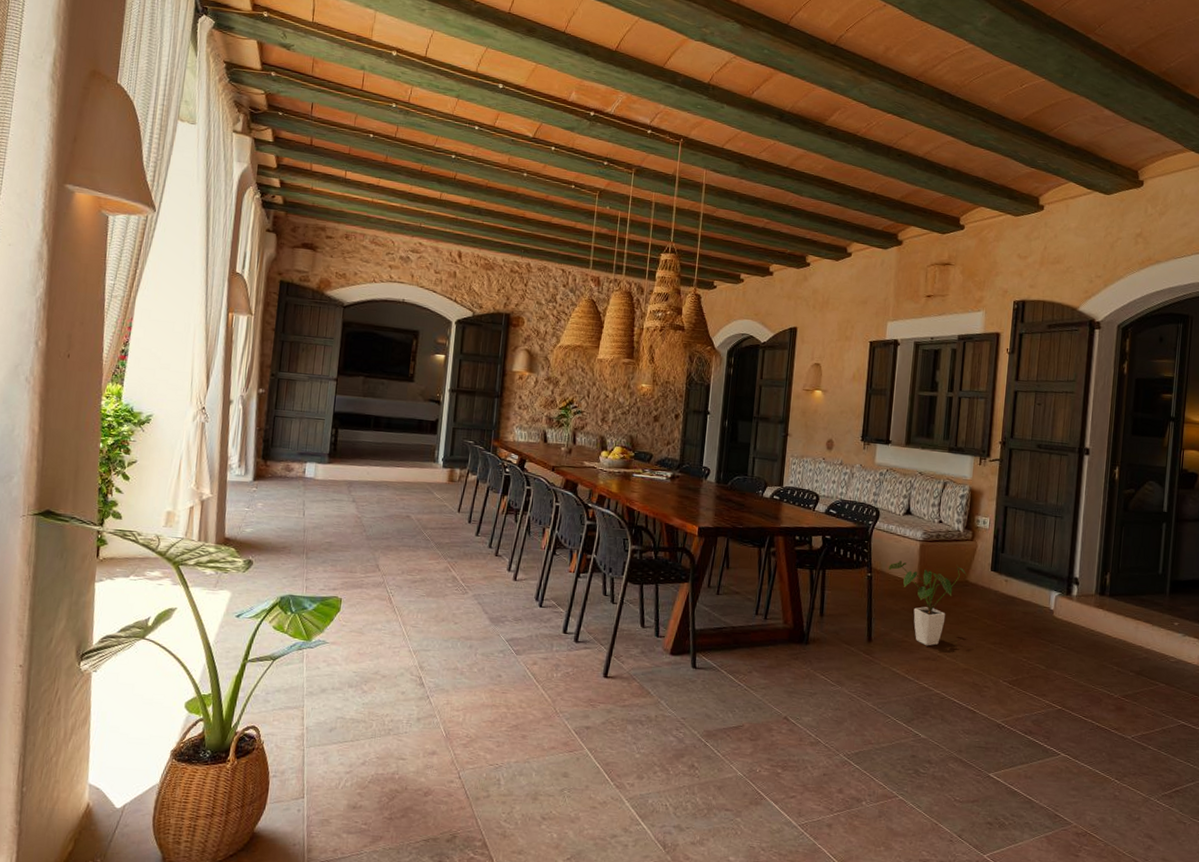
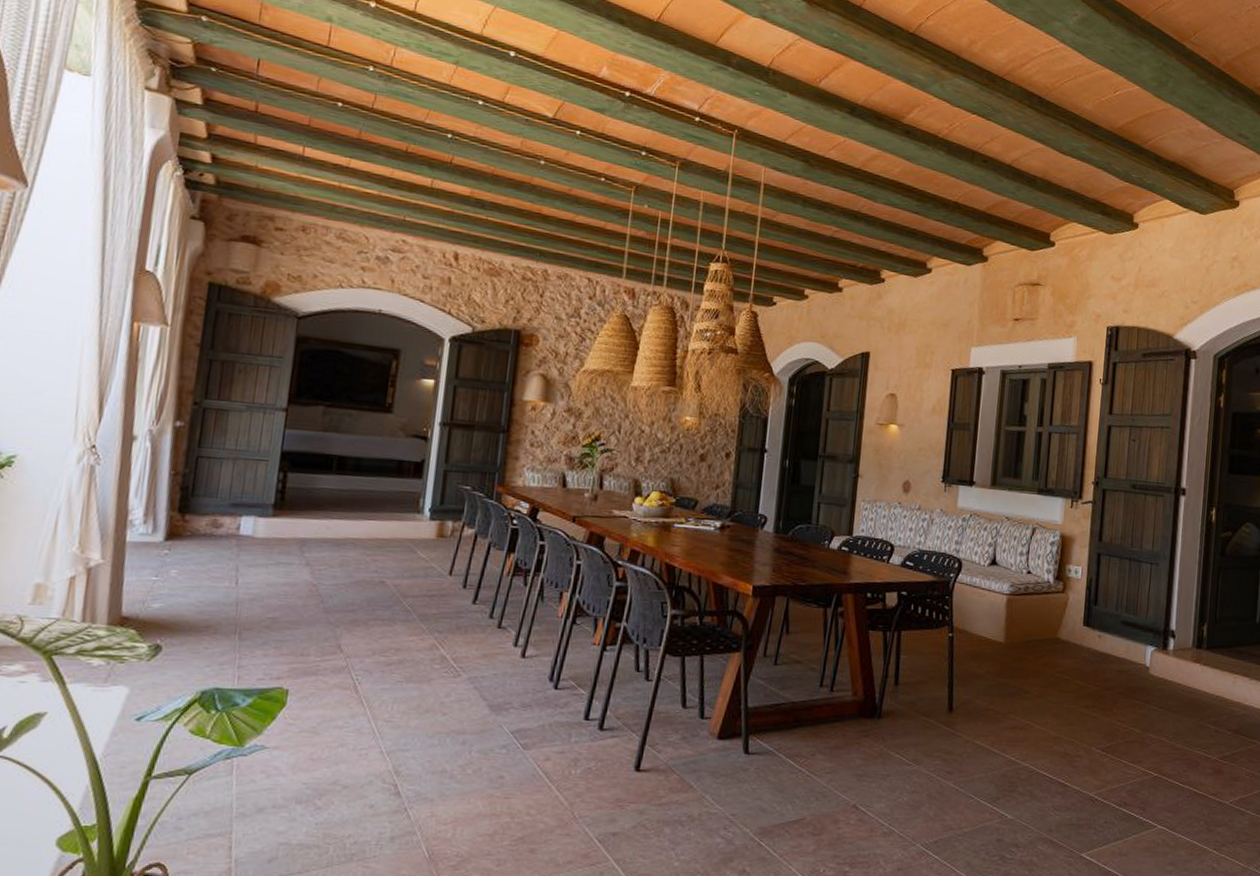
house plant: present [888,561,967,646] -> none [971,618,1058,714]

